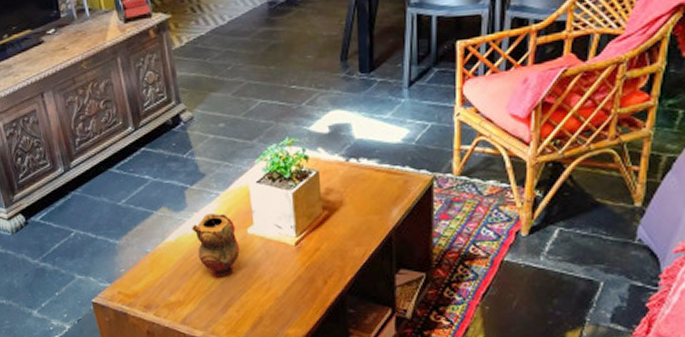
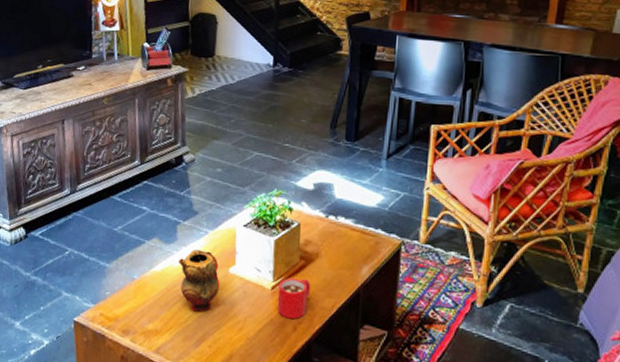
mug: none [302,230,338,273] -> present [277,277,311,320]

